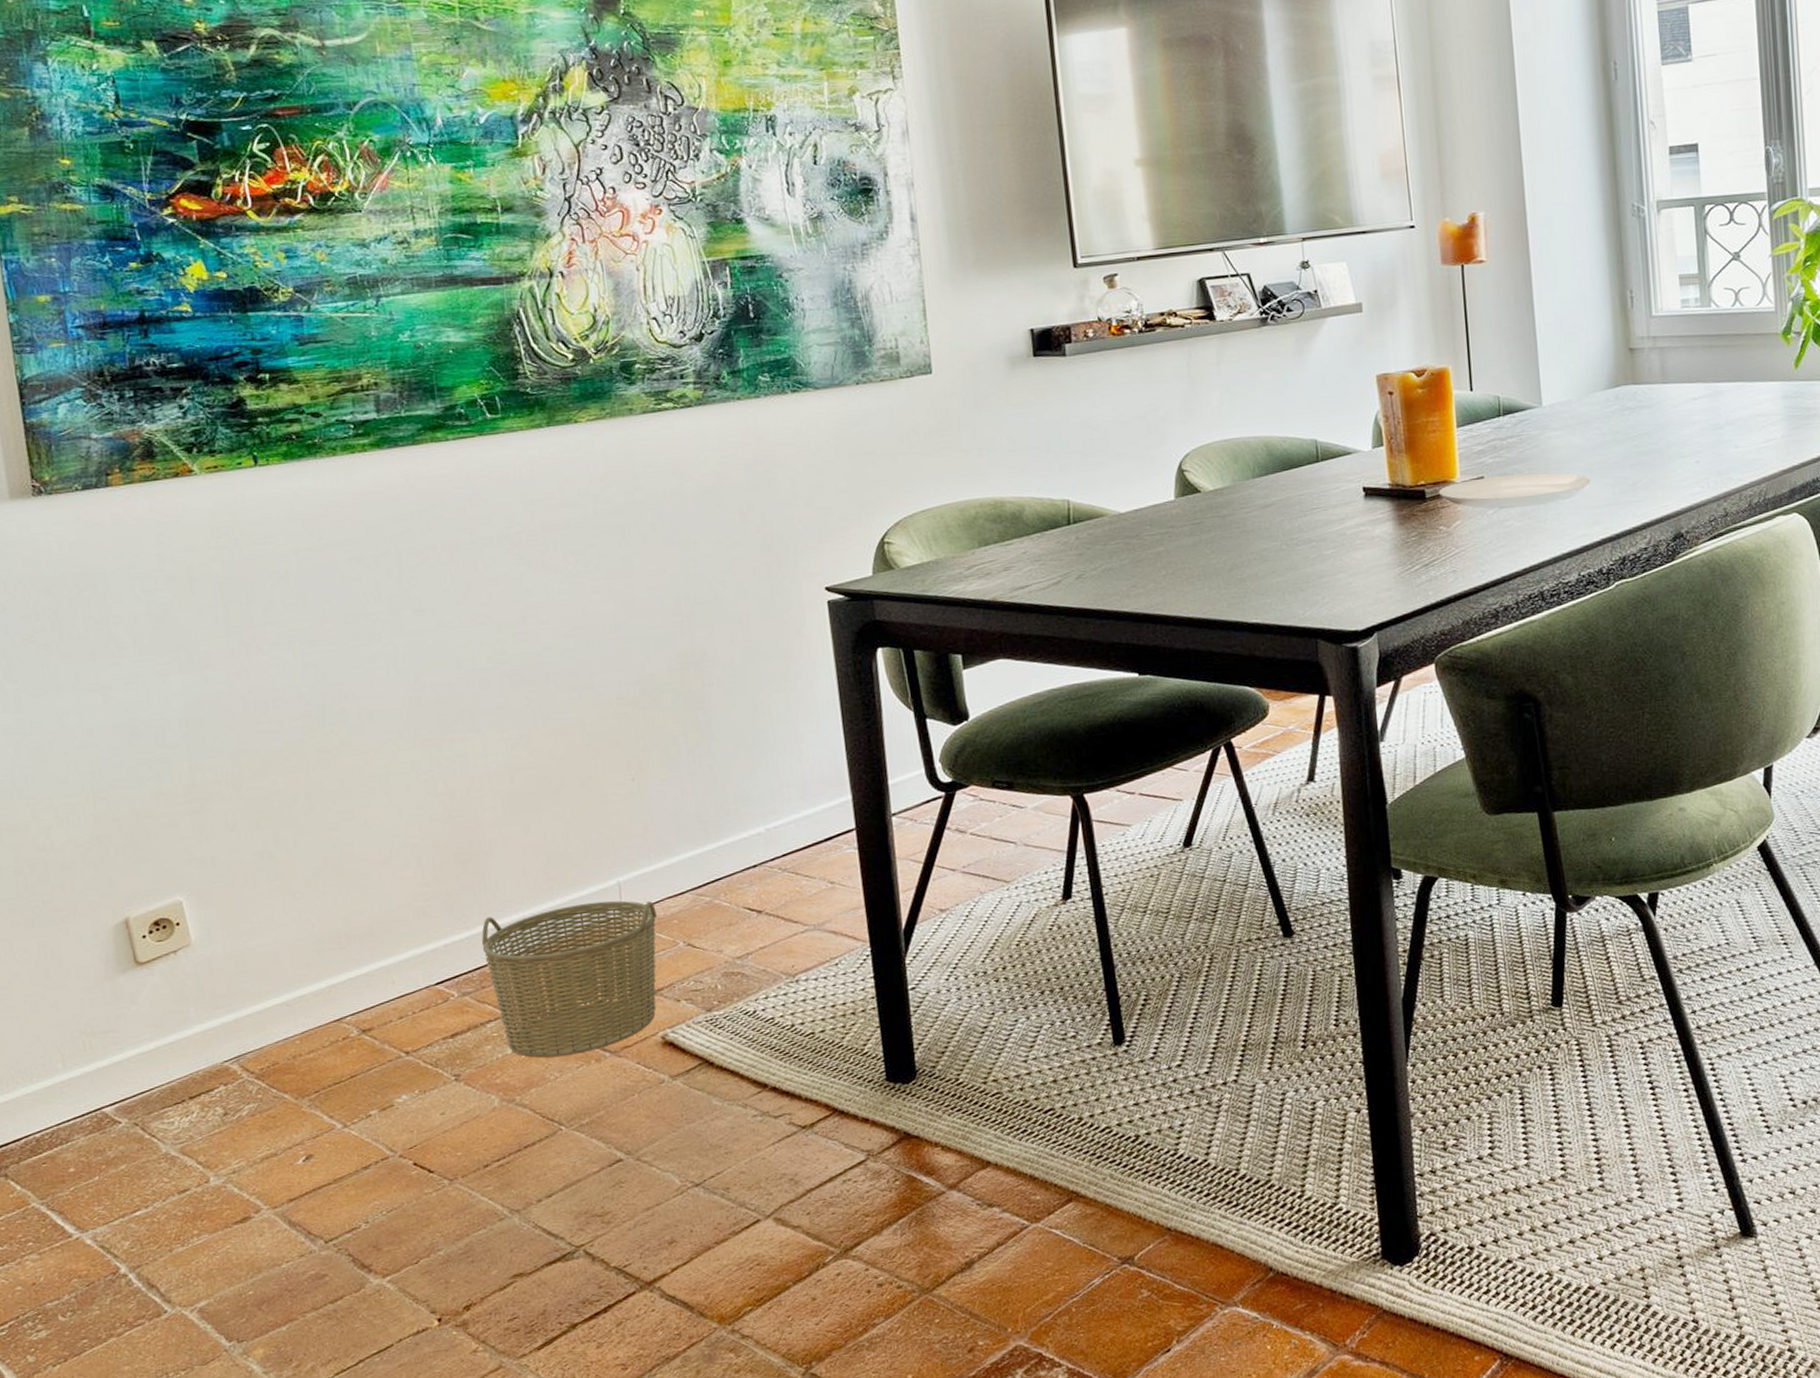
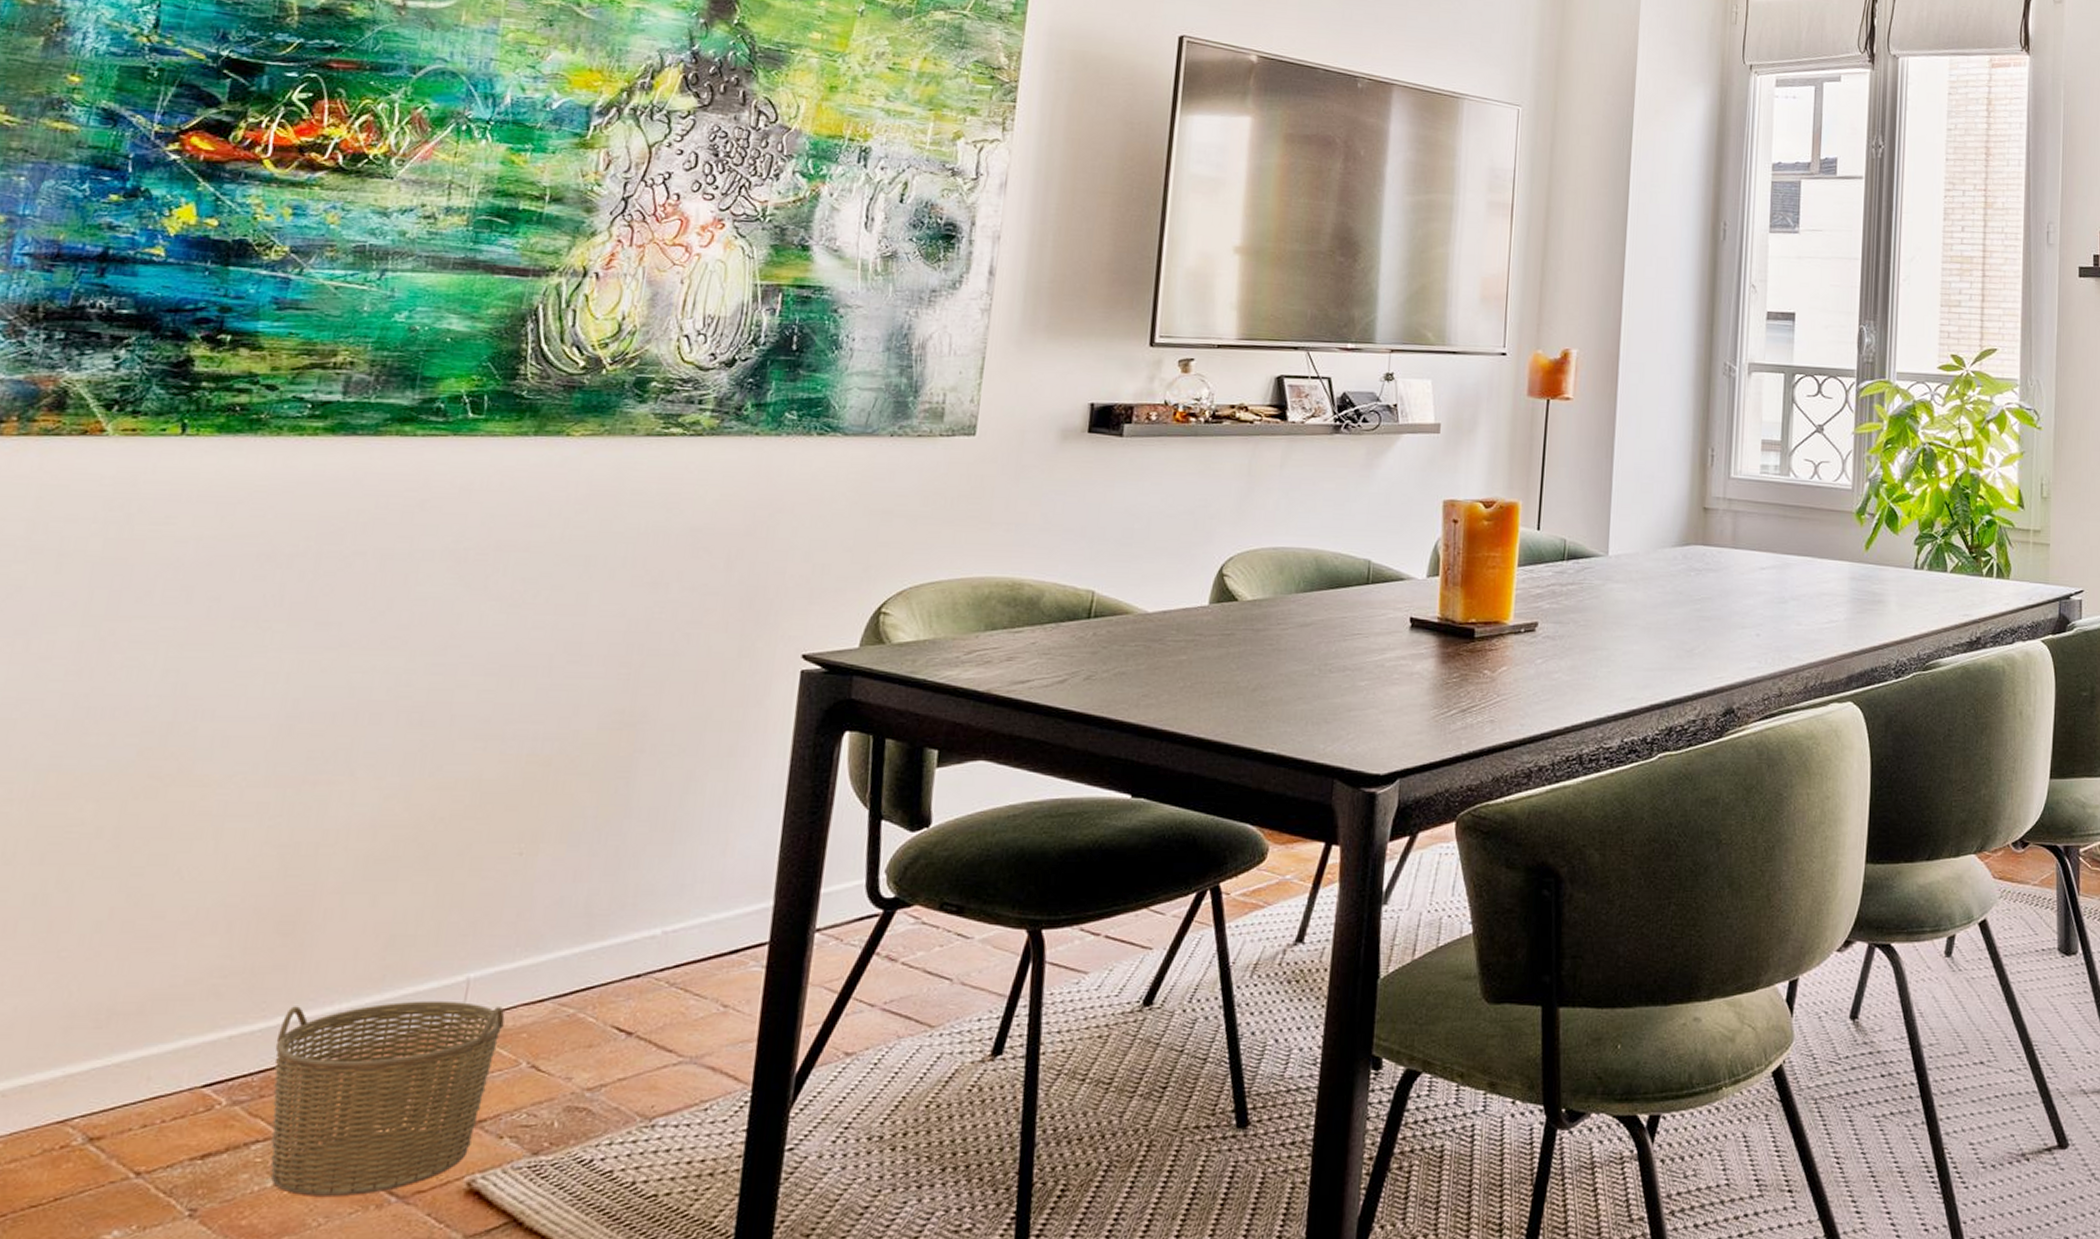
plate: present [1438,473,1591,509] -> none [1488,623,1648,660]

